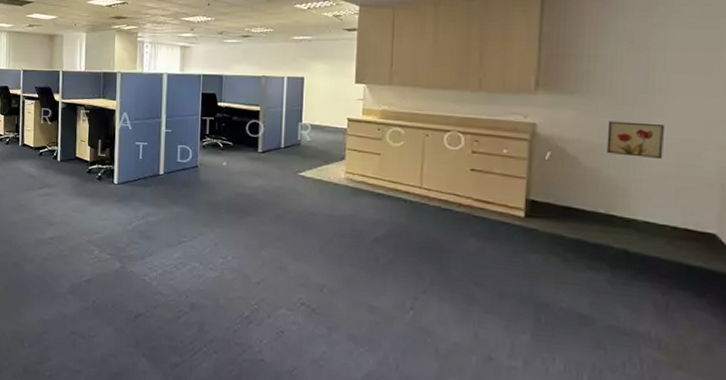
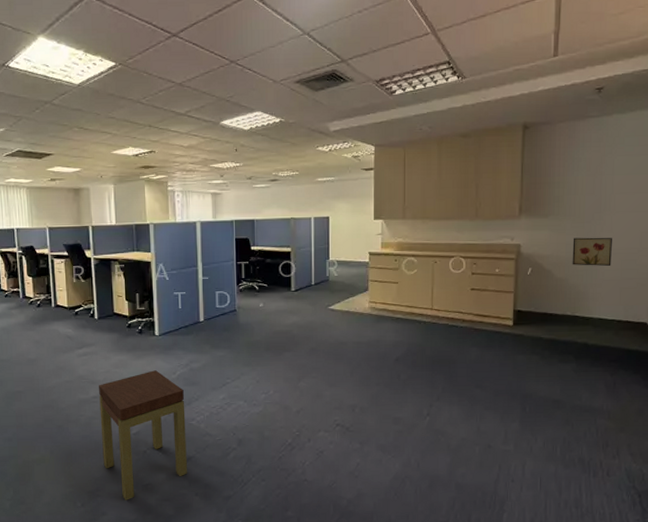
side table: none [53,219,138,349] -> present [99,370,187,500]

